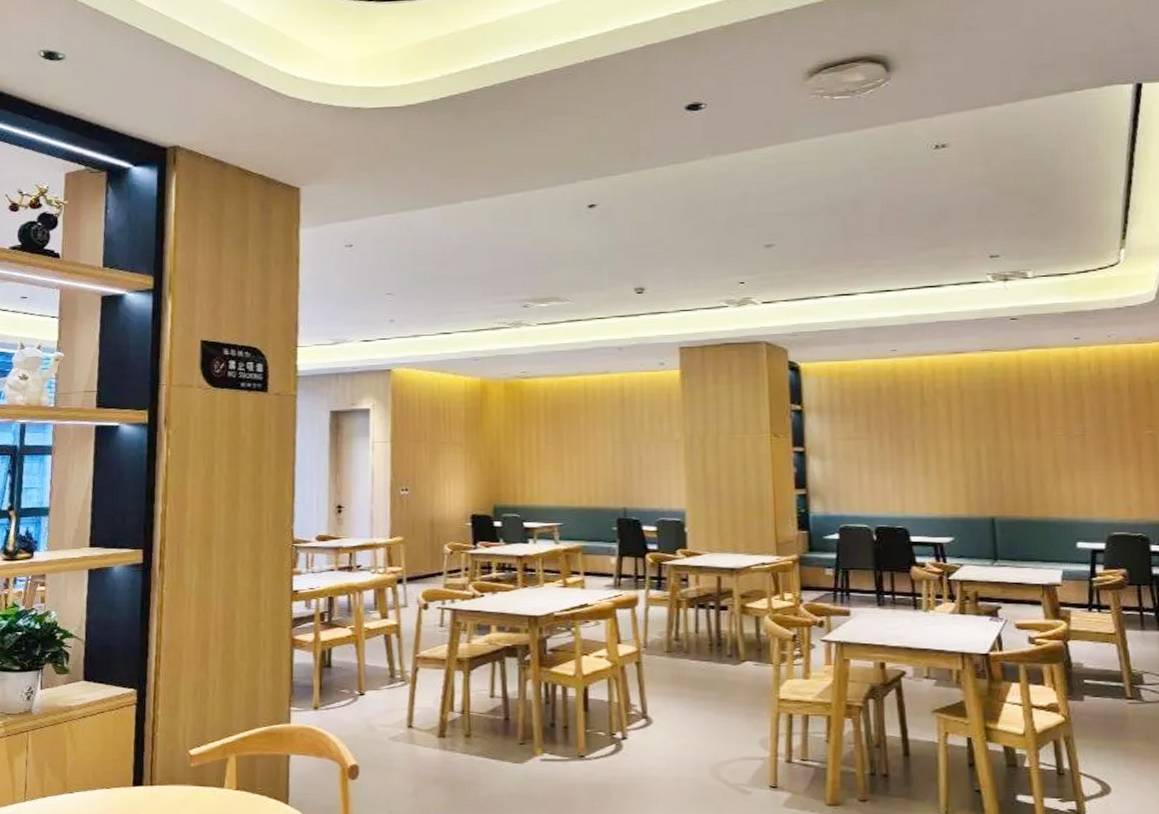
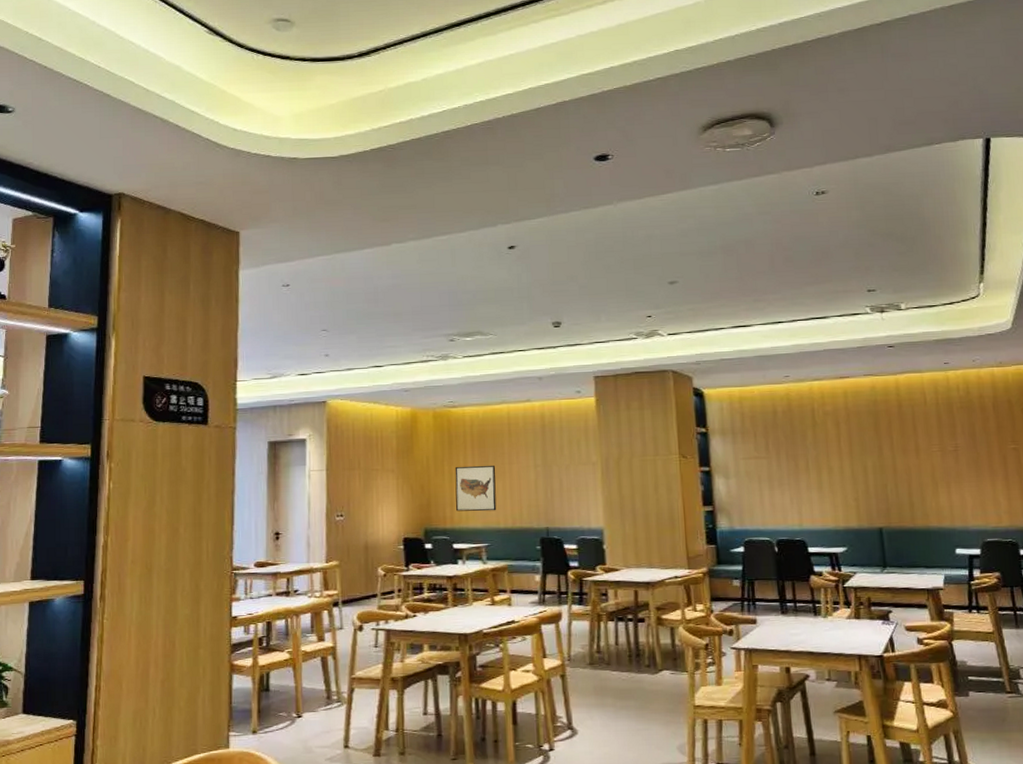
wall art: none [526,440,571,489] -> present [455,465,497,512]

